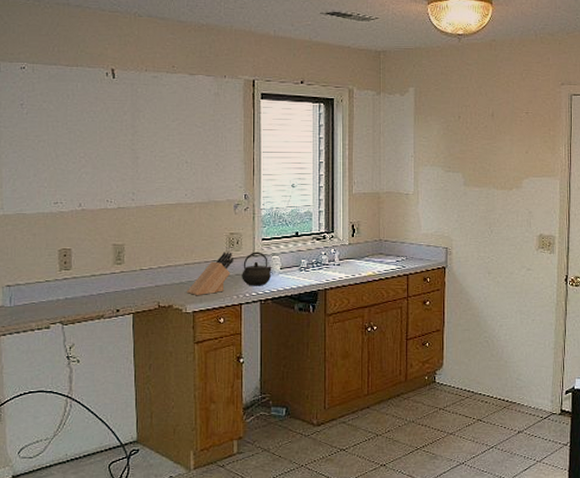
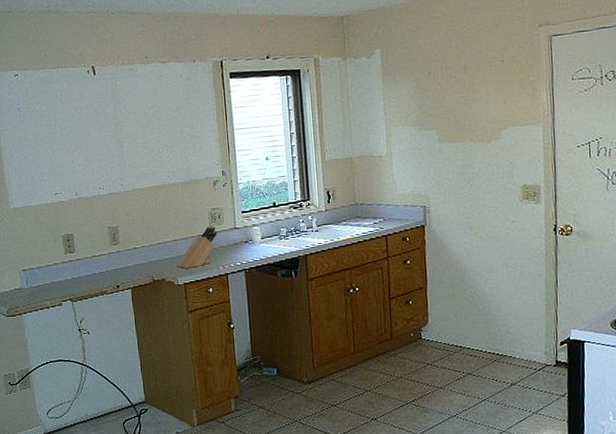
kettle: present [242,252,272,286] -> none [225,224,254,257]

